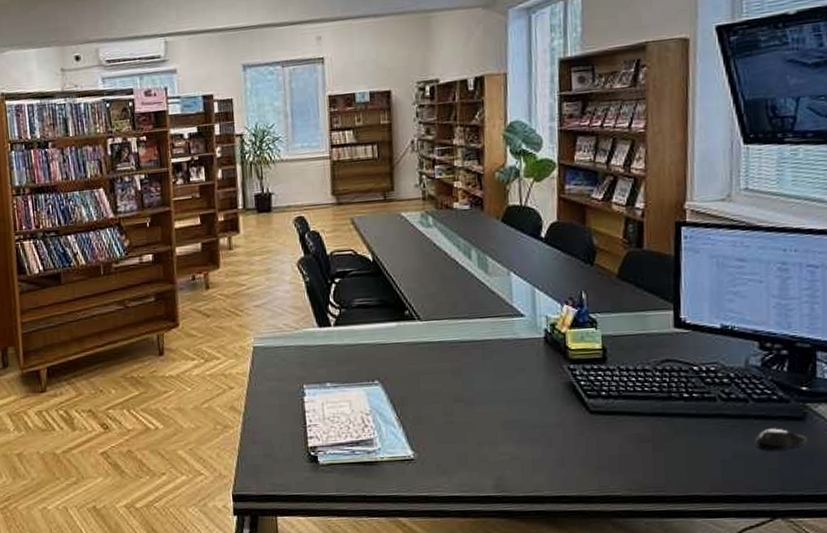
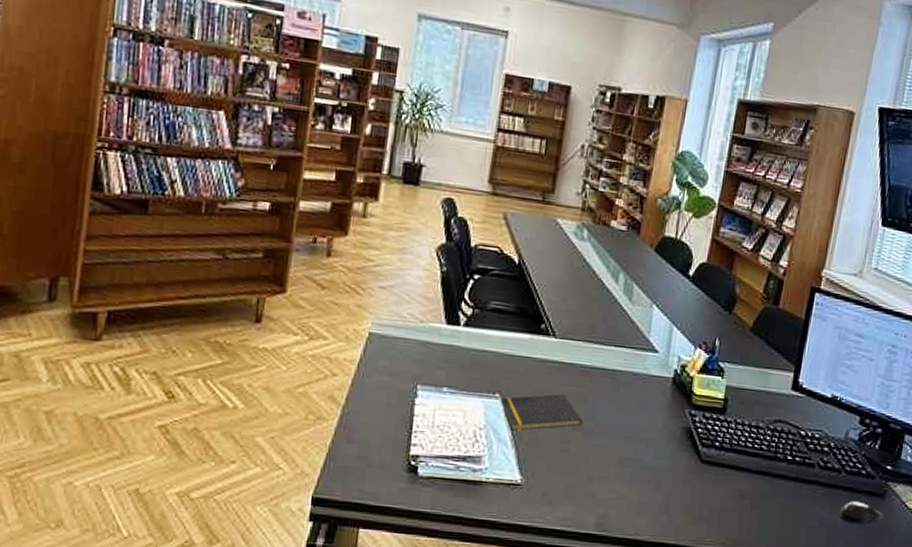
notepad: none [381,371,462,412] -> present [501,394,583,431]

